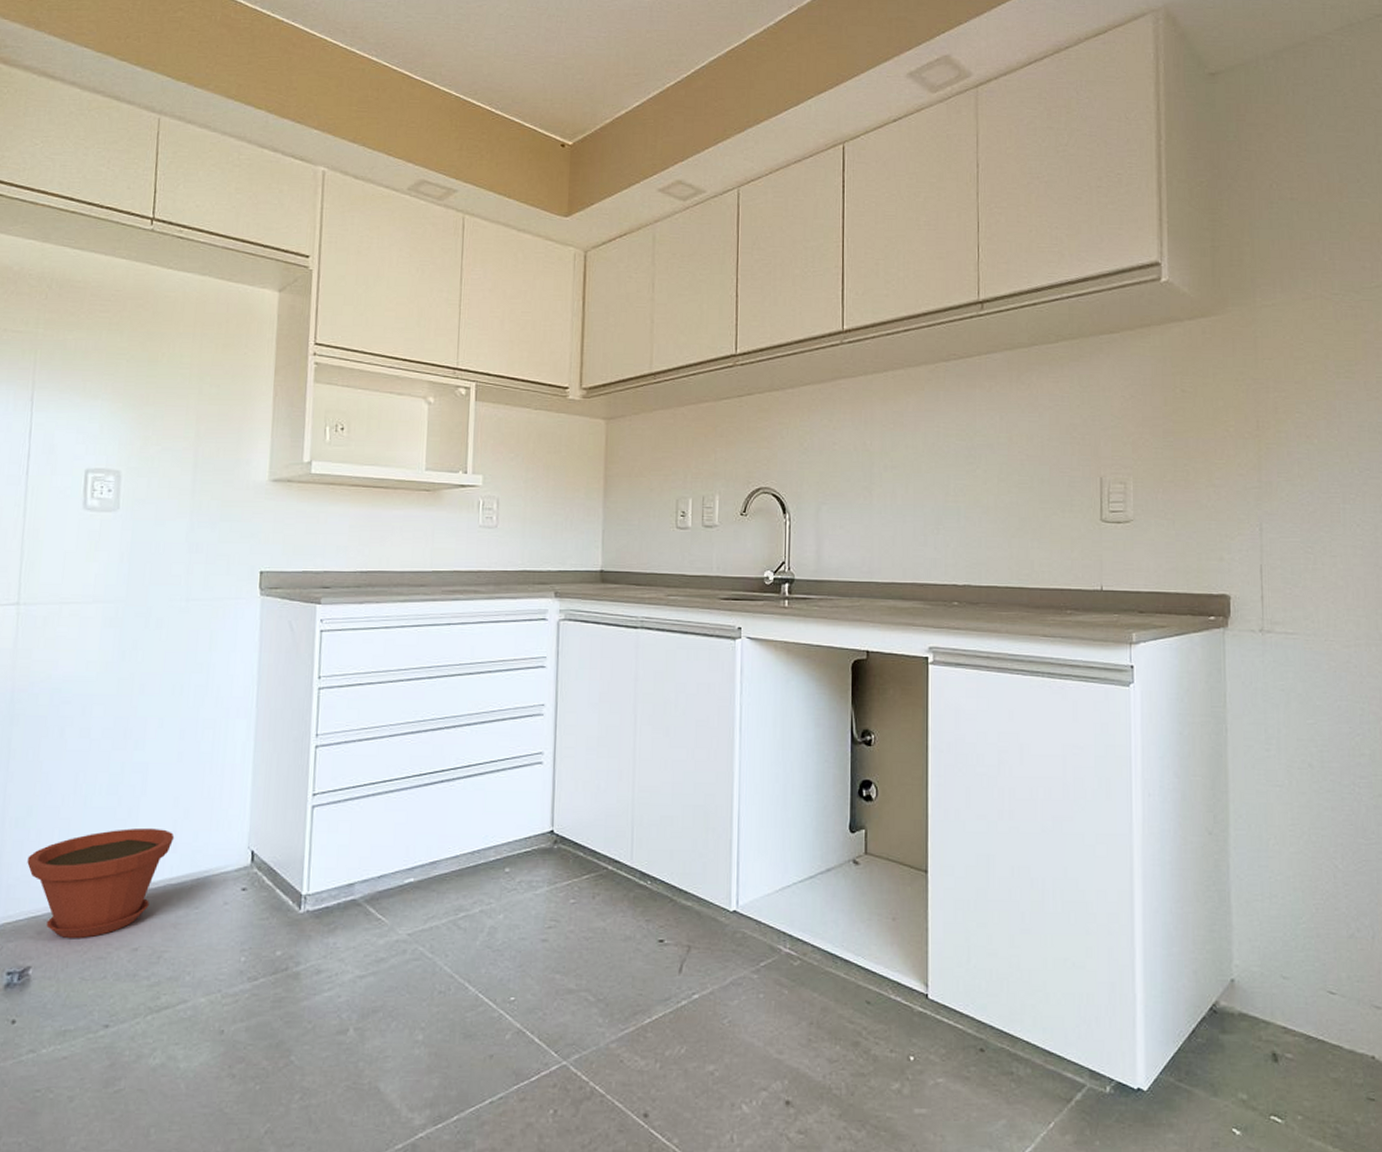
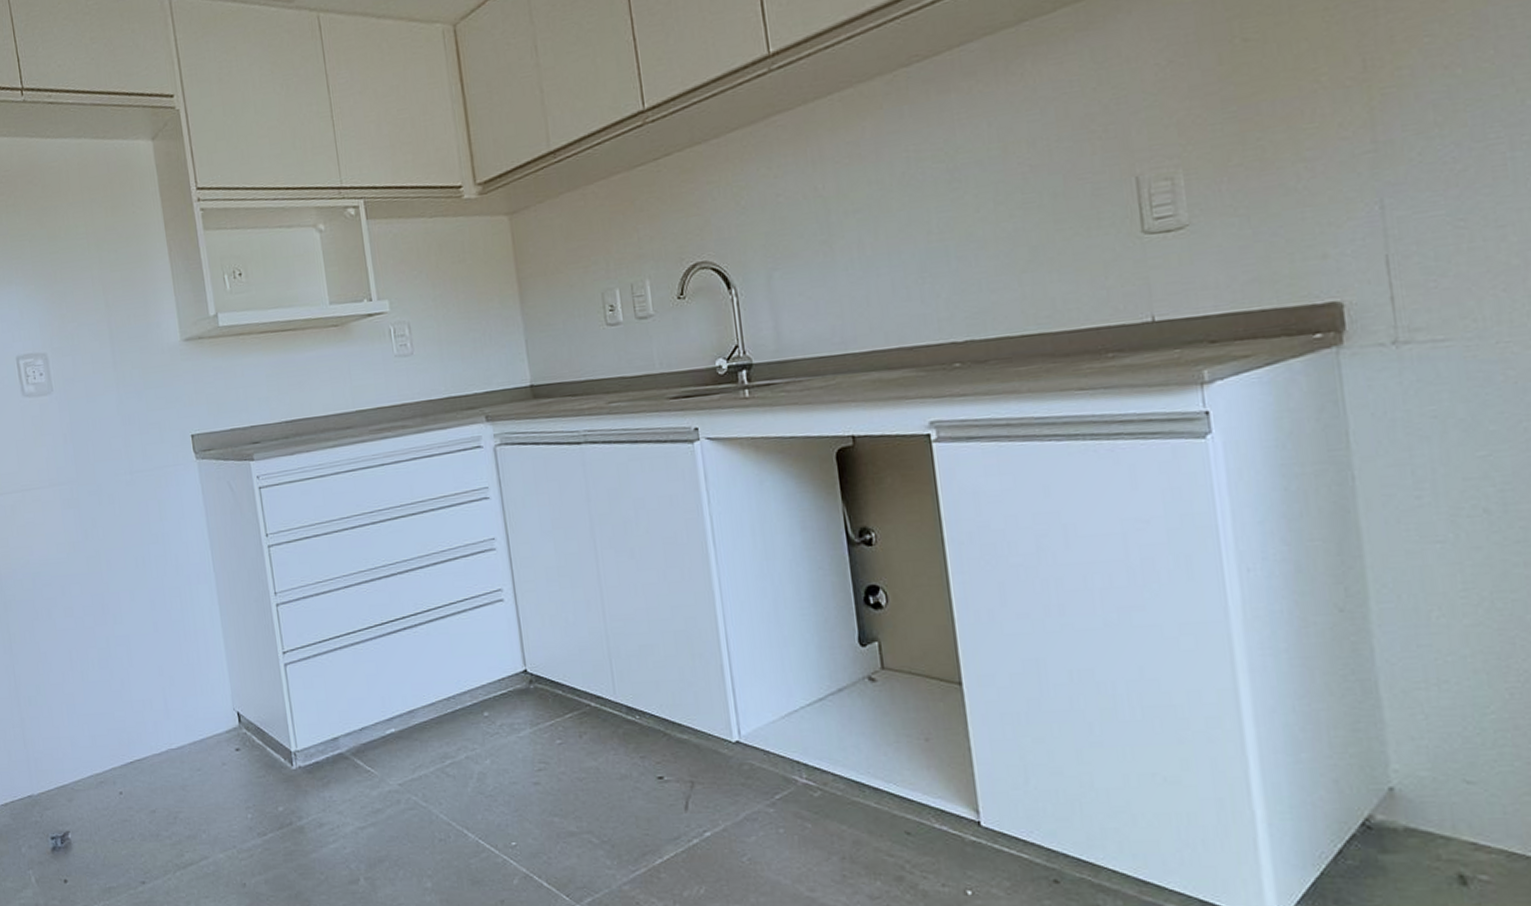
plant pot: present [27,827,175,938] -> none [45,696,166,804]

